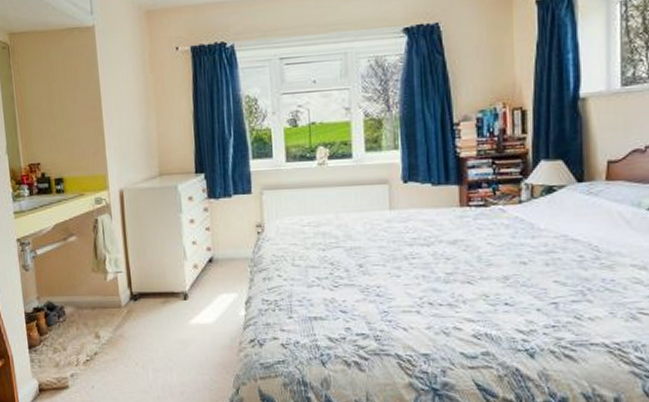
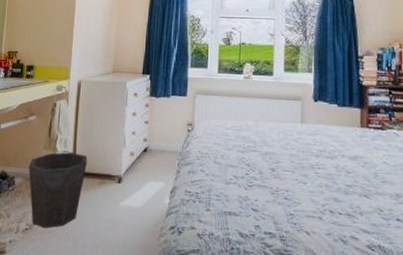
waste bin: none [77,271,145,357] -> present [28,151,87,228]

